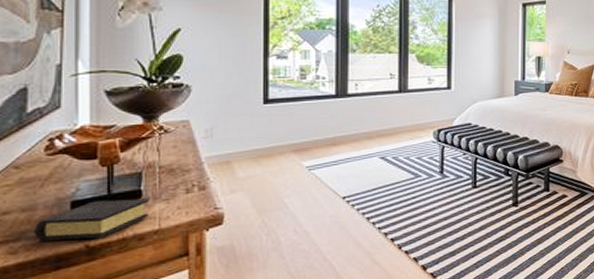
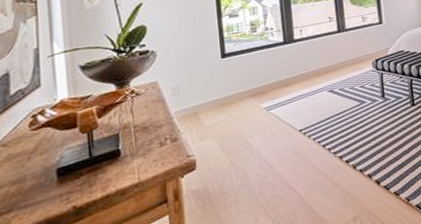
book: present [33,198,150,241] -> none [23,156,129,209]

